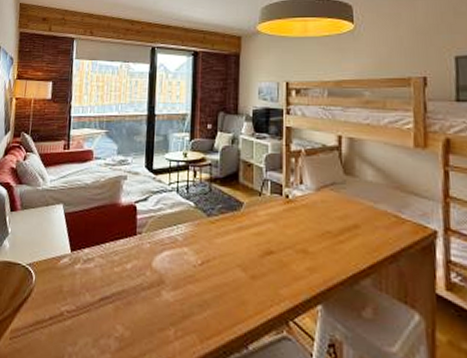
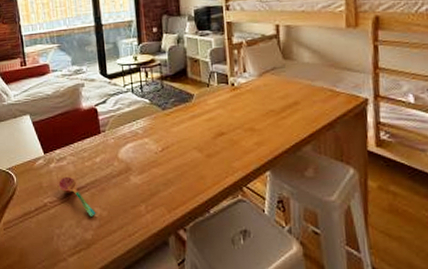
soupspoon: none [80,281,117,336] -> present [58,176,96,217]

